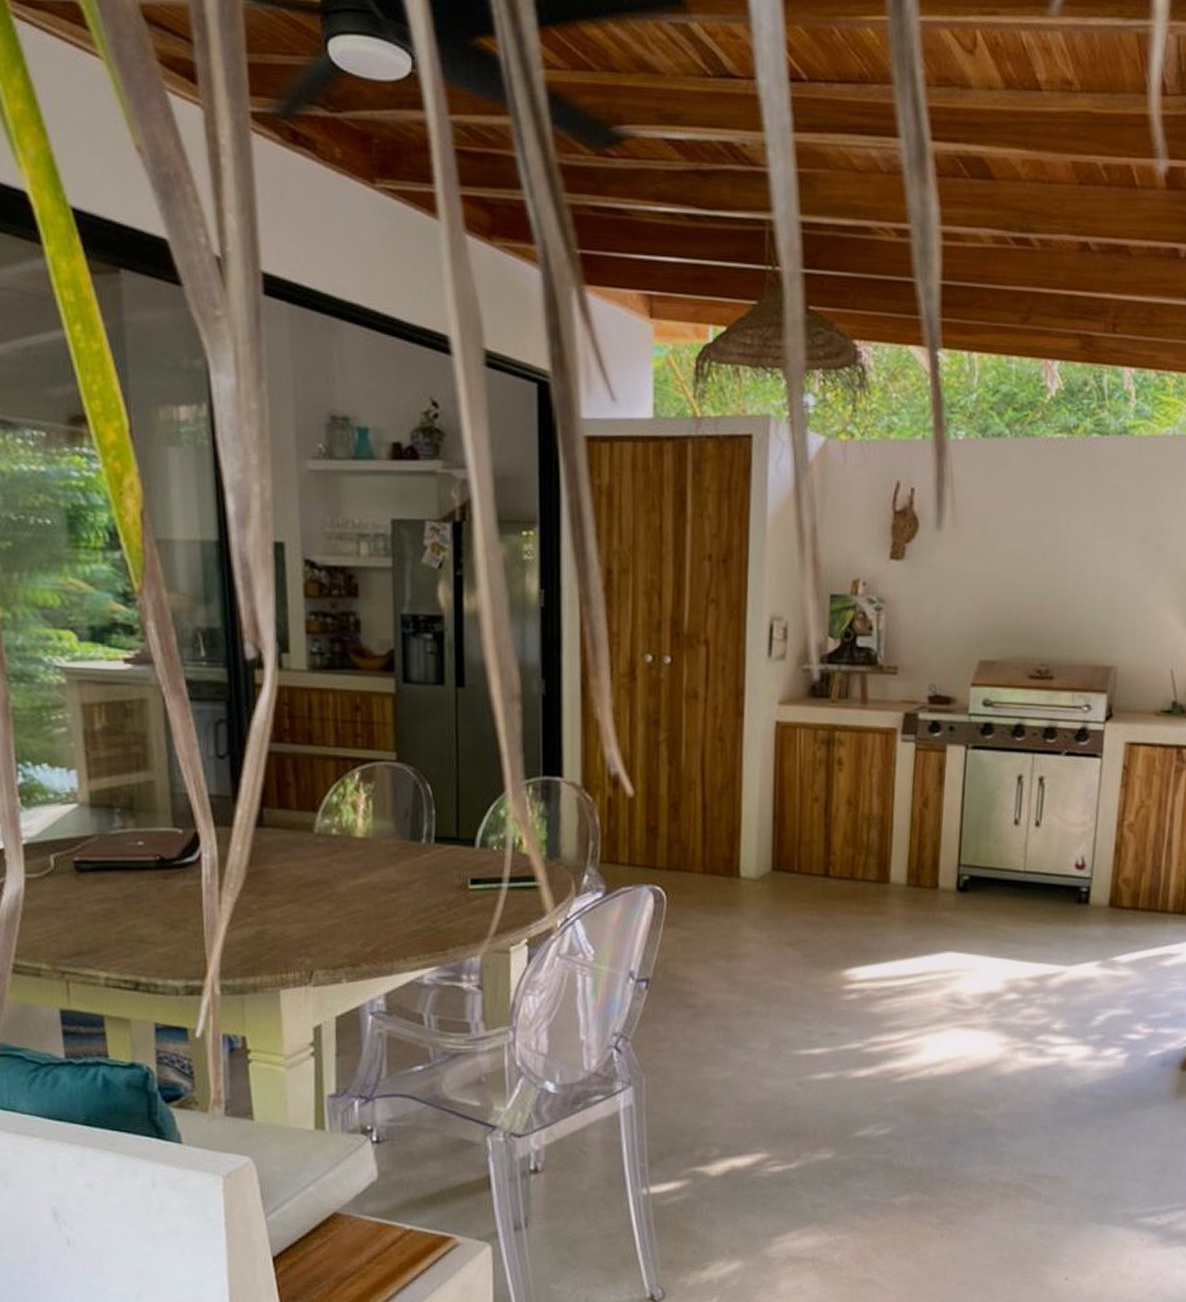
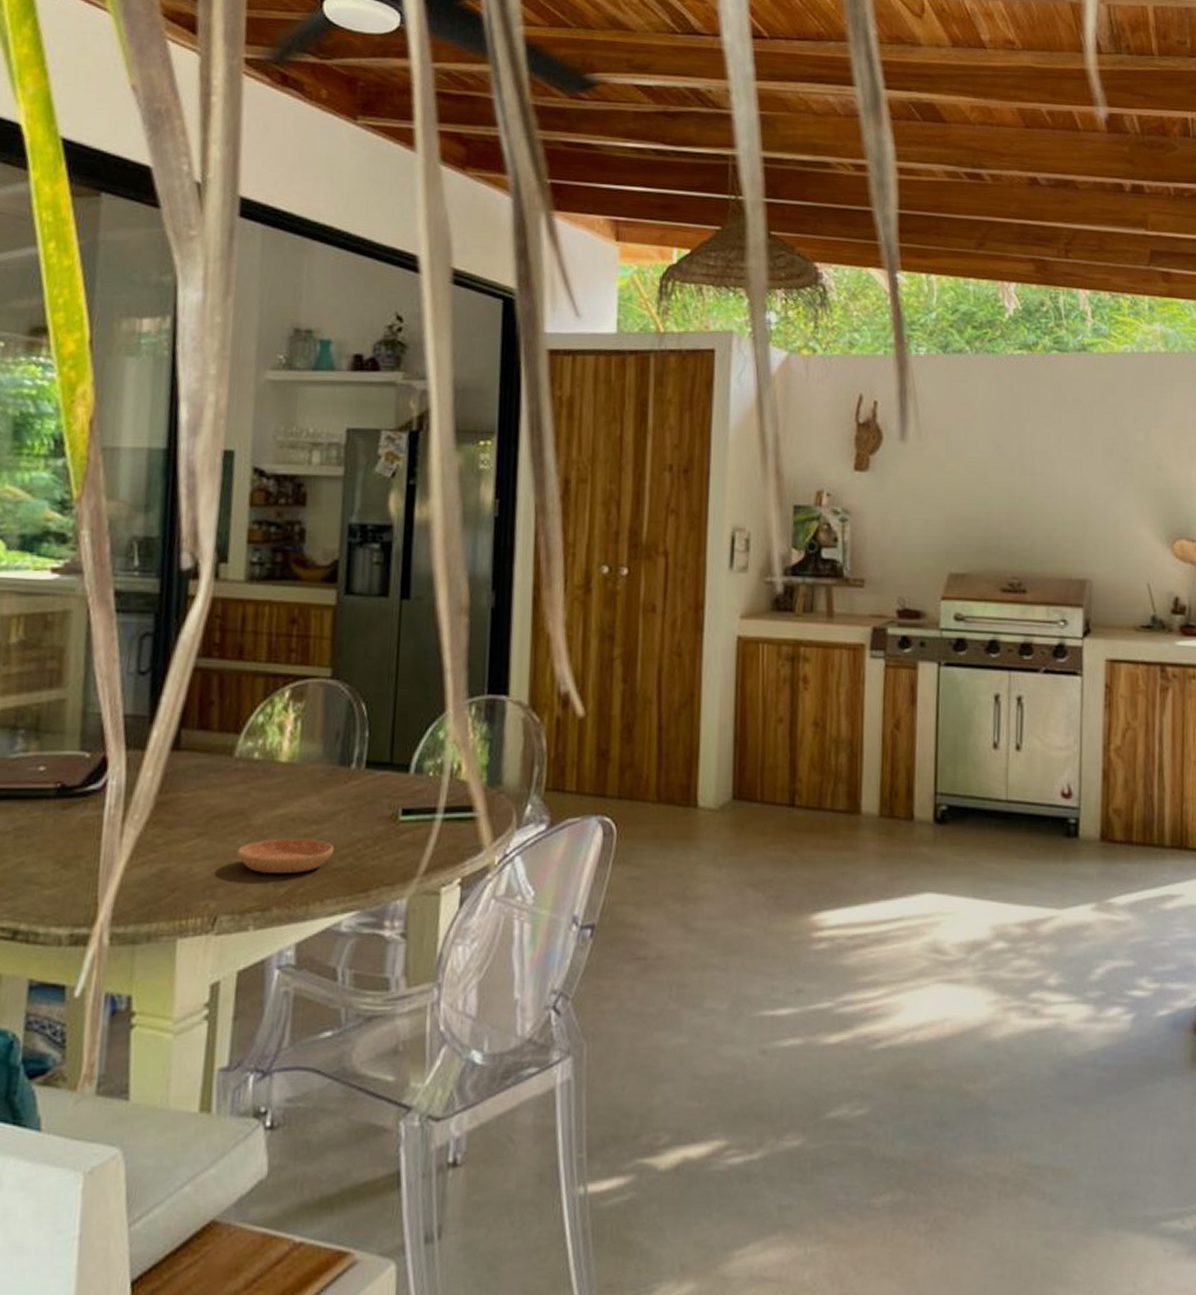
saucer: none [325,904,412,934] -> present [237,837,335,873]

